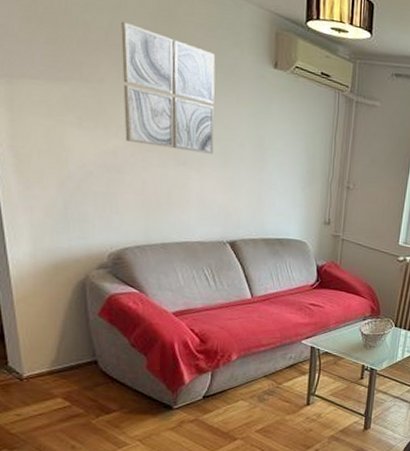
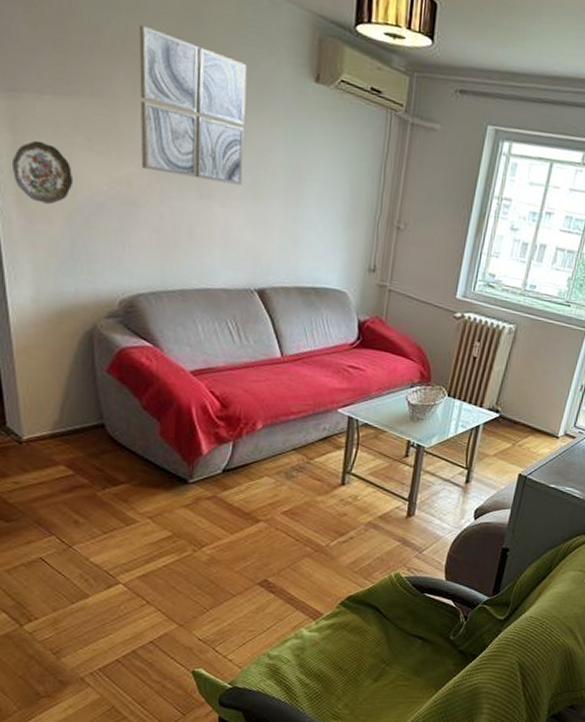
decorative plate: none [9,118,66,173] -> present [11,140,74,204]

